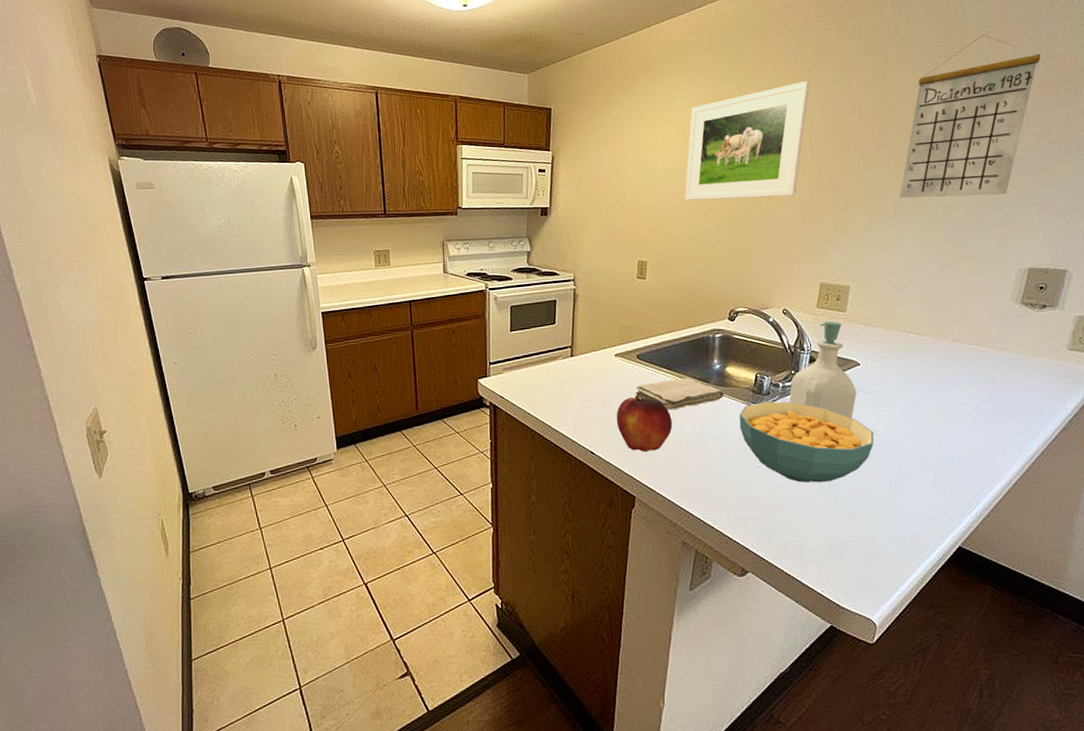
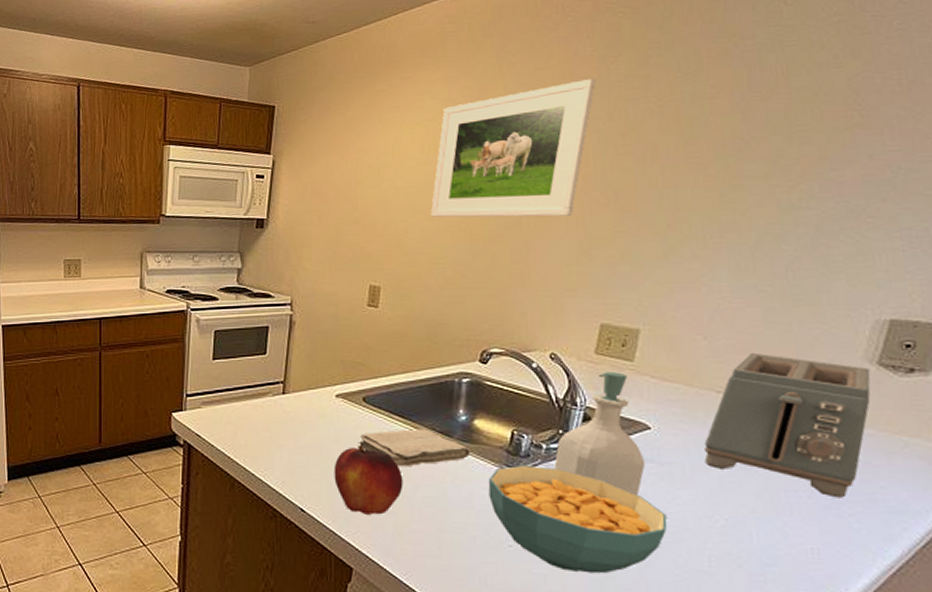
calendar: present [899,34,1041,198] -> none [709,24,911,225]
toaster: none [899,299,1016,408] -> present [704,352,871,498]

